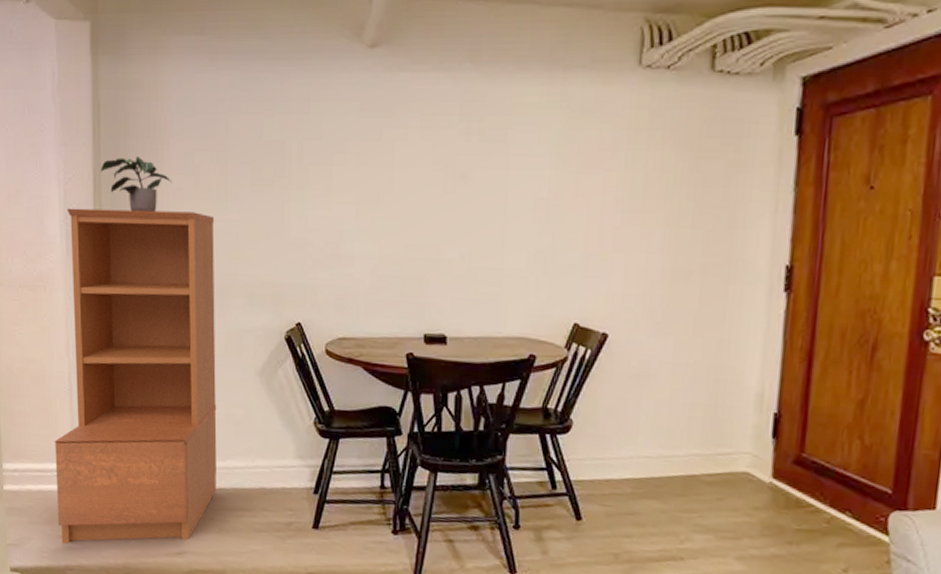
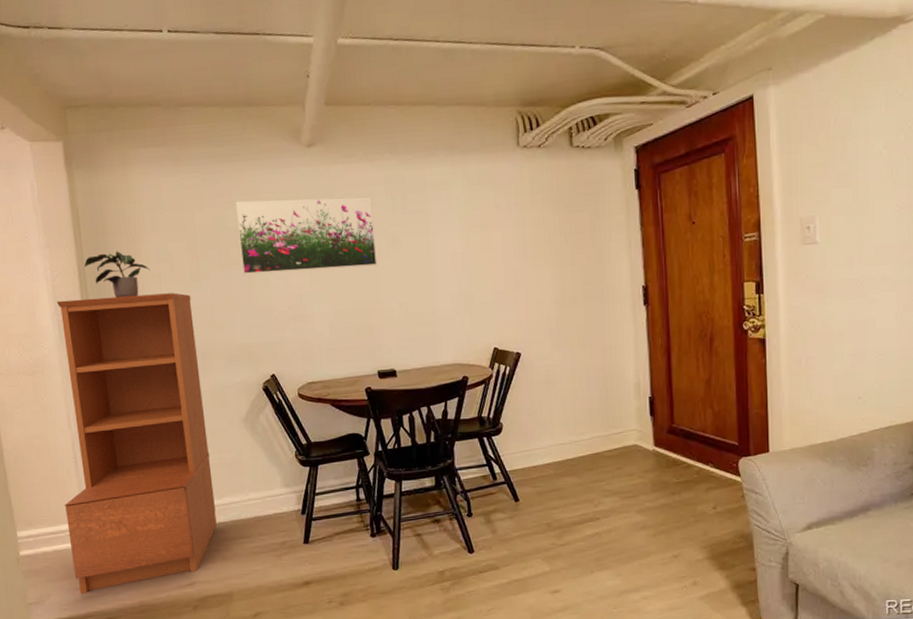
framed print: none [276,108,442,204] -> present [235,196,378,274]

